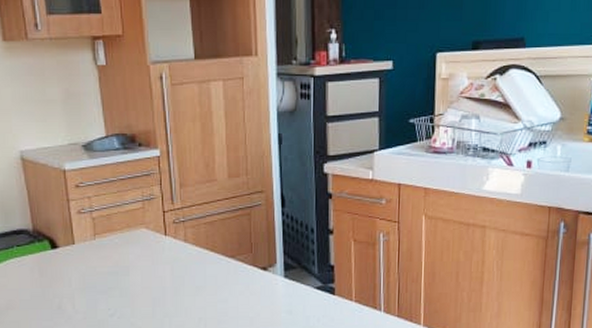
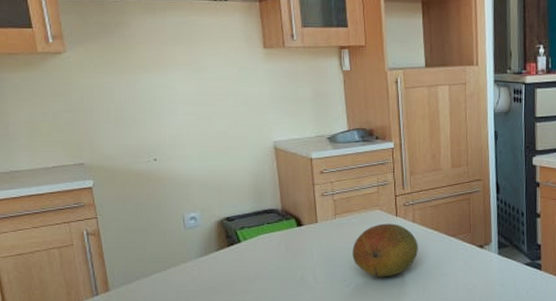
fruit: none [116,244,191,305] -> present [352,223,418,277]

